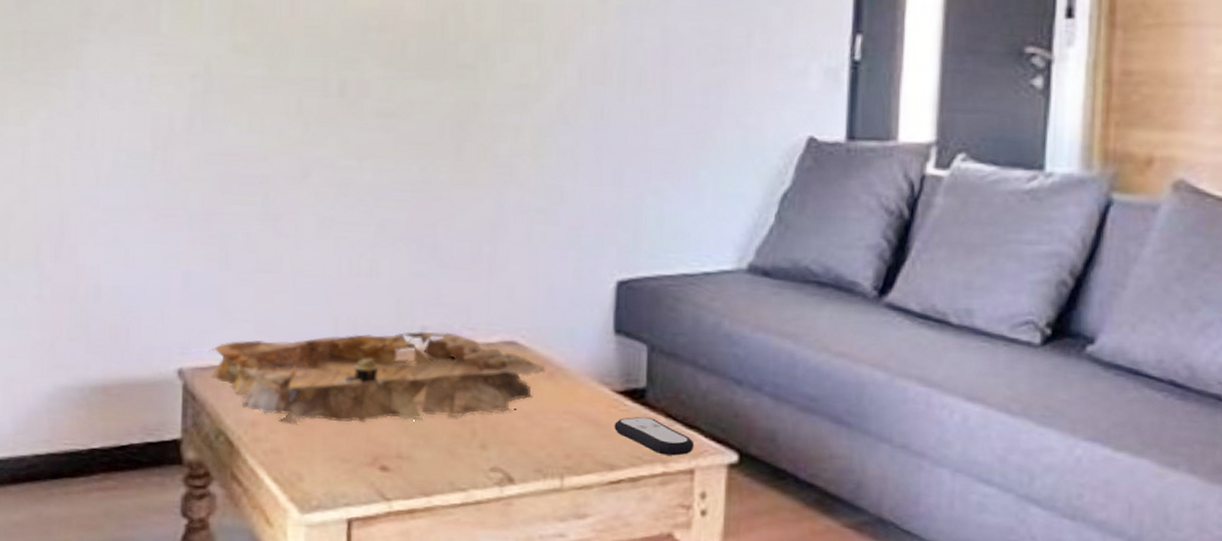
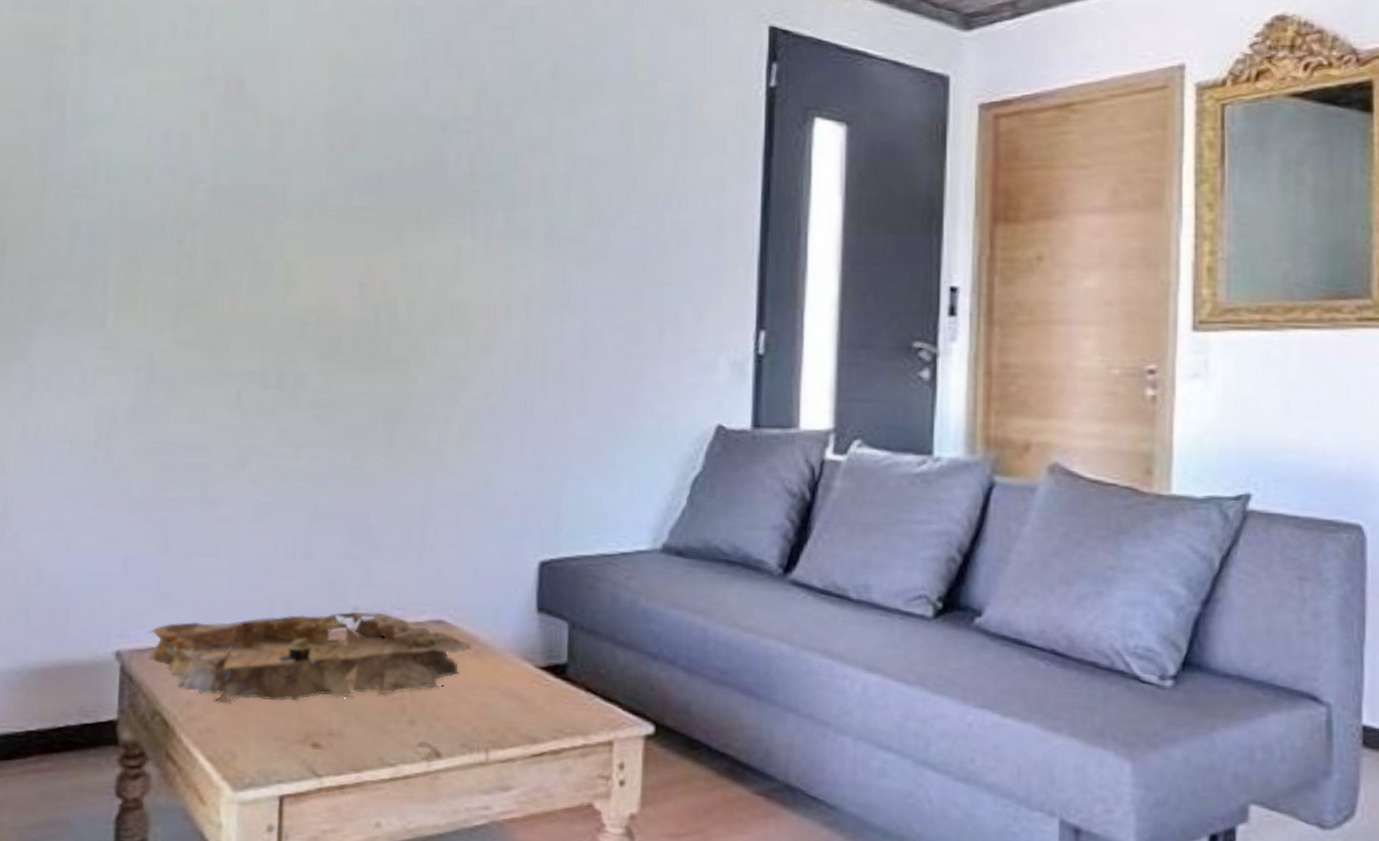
remote control: present [614,416,695,456] -> none [537,690,613,728]

